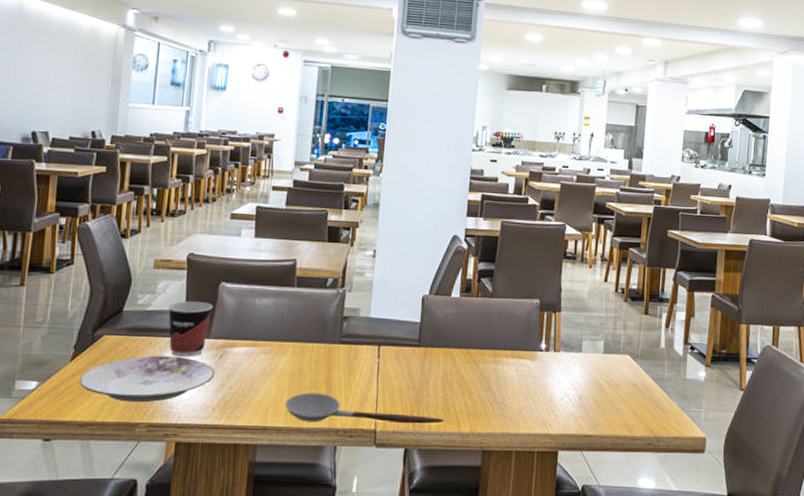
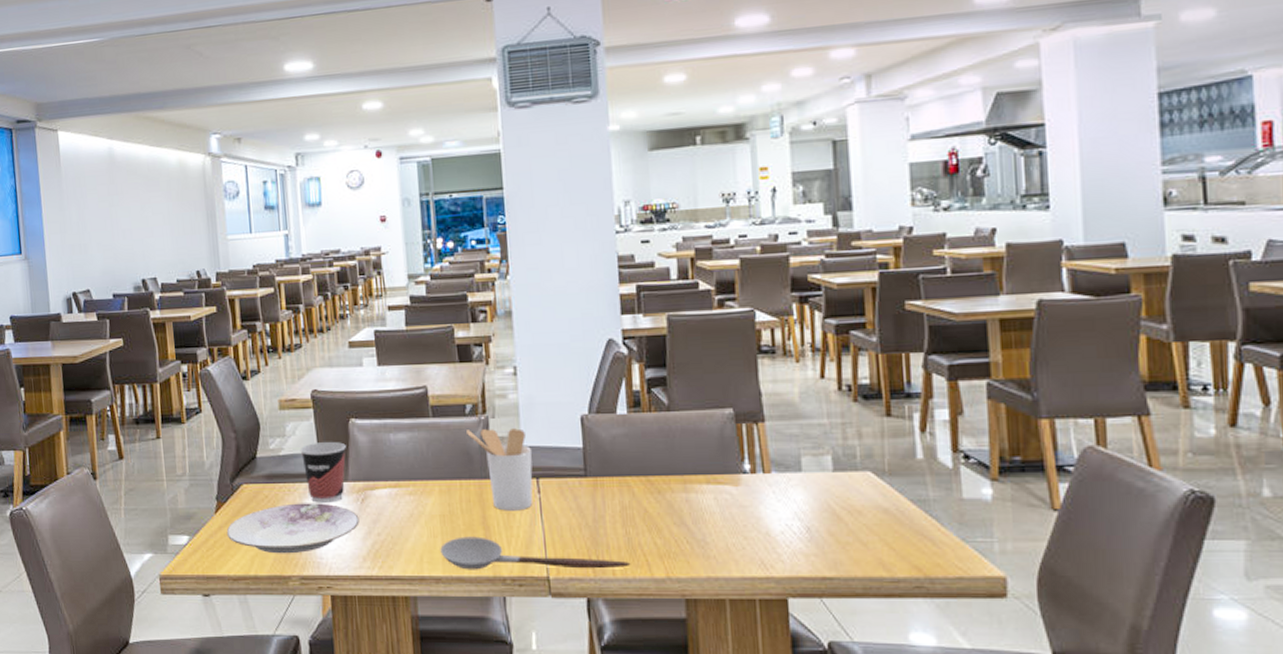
utensil holder: none [325,300,379,372] -> present [467,428,533,511]

